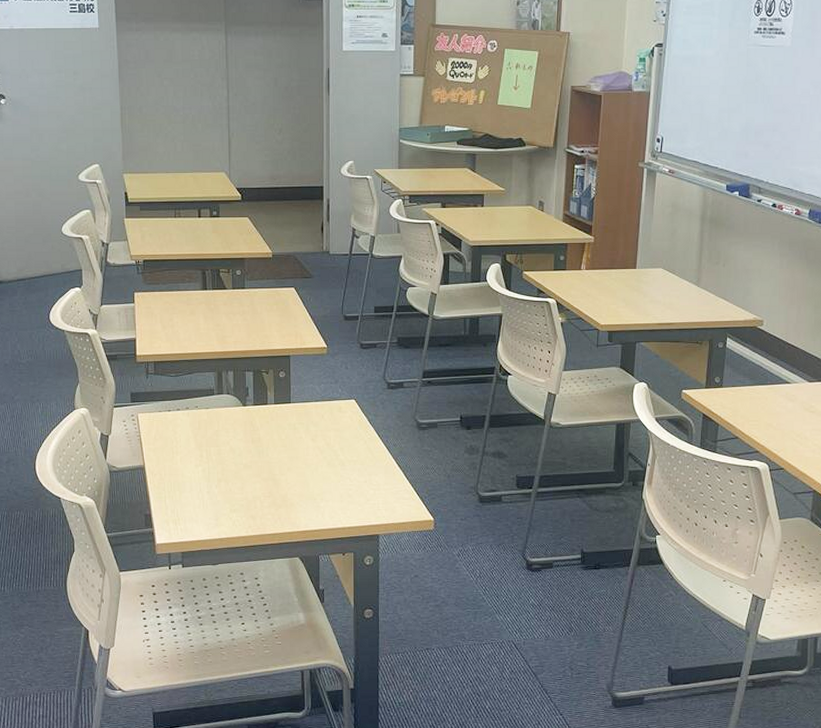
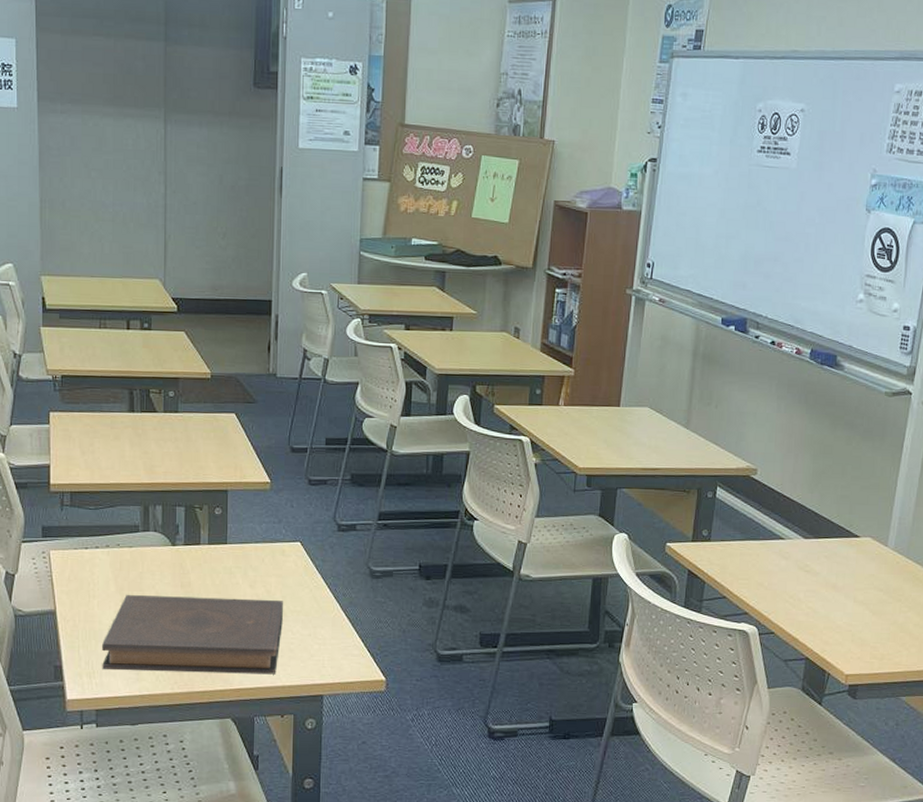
book: none [185,451,342,518] -> present [102,595,284,675]

